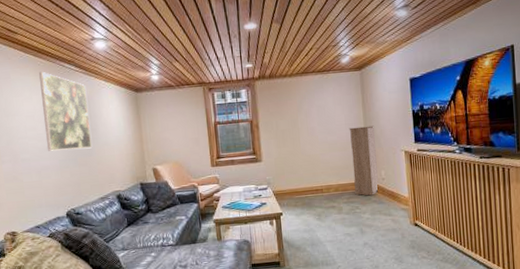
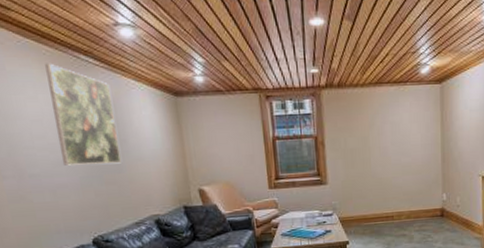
storage cabinet: present [349,125,378,196] -> none [425,147,453,224]

